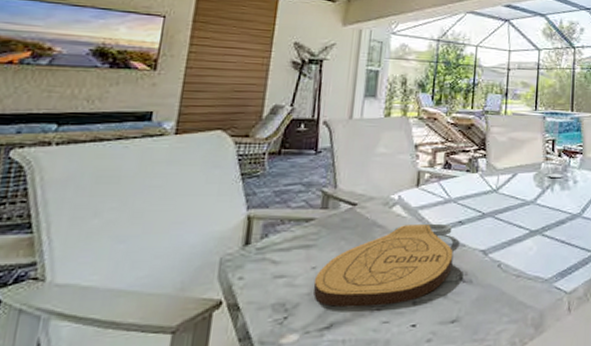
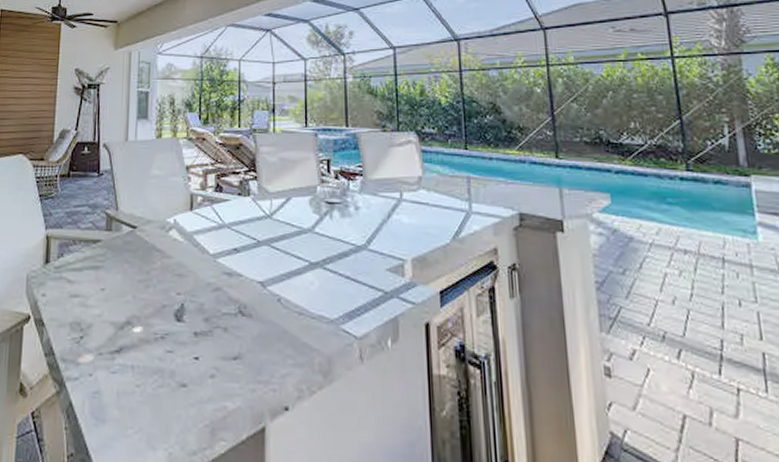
cutting board: present [313,223,454,308] -> none [103,249,231,334]

